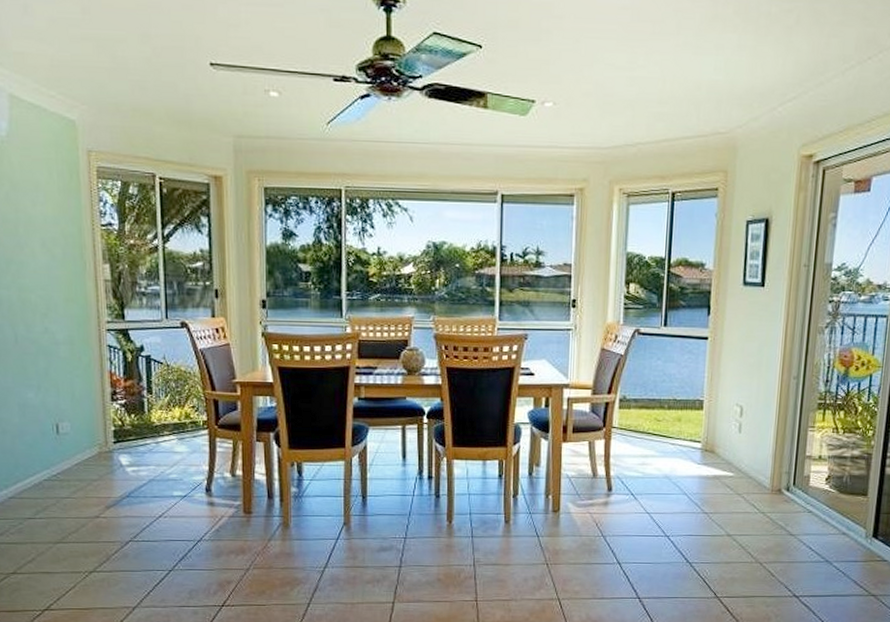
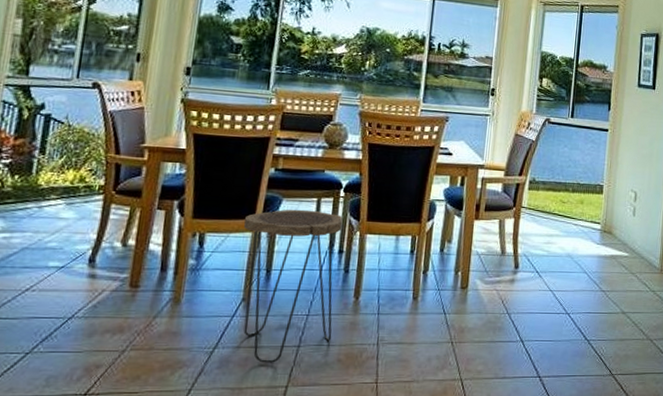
side table: none [336,437,430,581] -> present [243,209,343,363]

